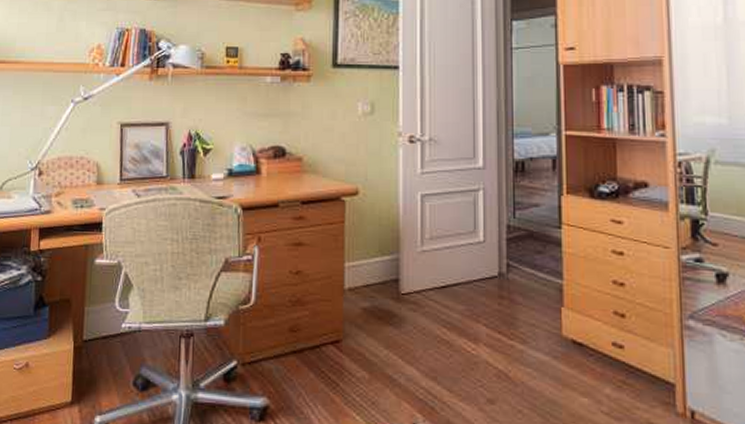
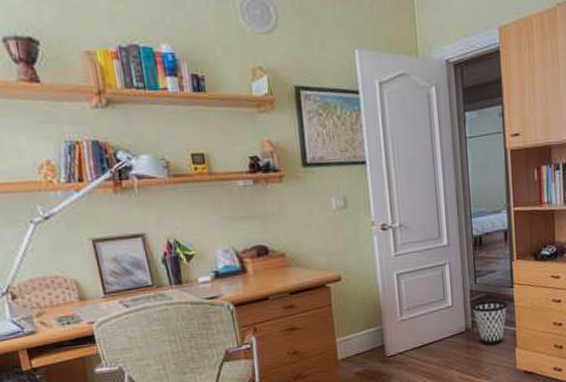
wastebasket: none [508,240,552,300] -> present [472,300,507,345]

